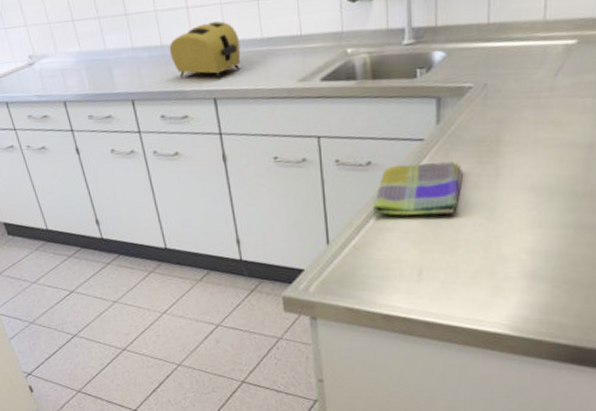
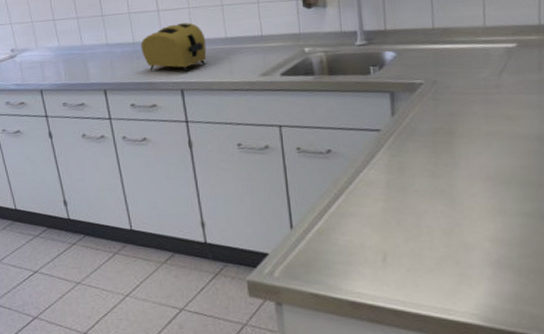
dish towel: present [373,161,463,216] -> none [335,151,420,202]

